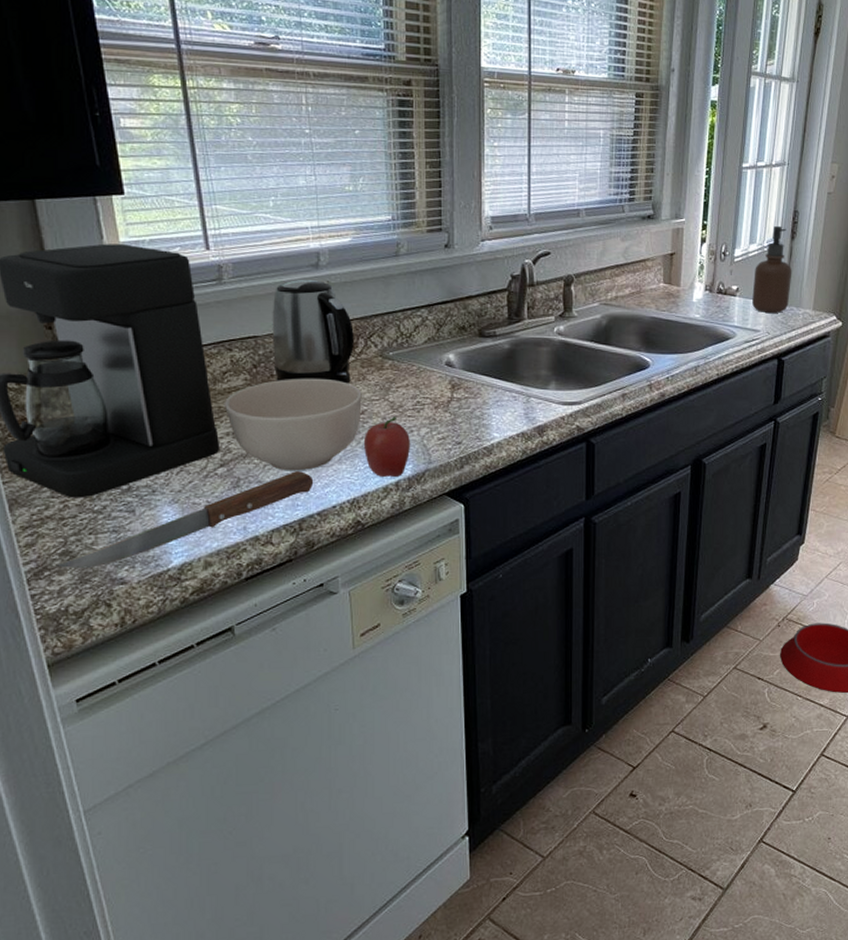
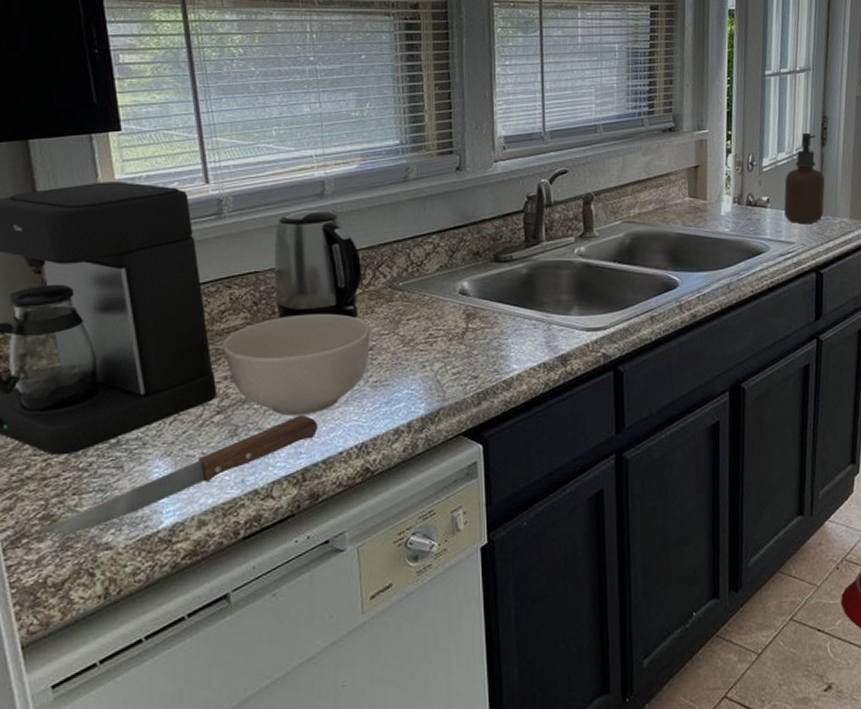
fruit: present [364,417,411,477] -> none [373,351,424,418]

